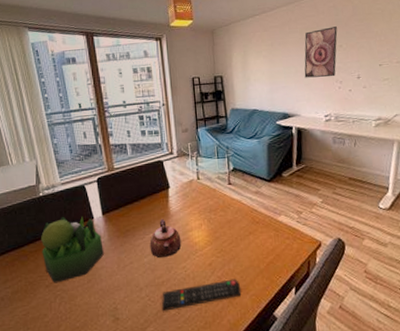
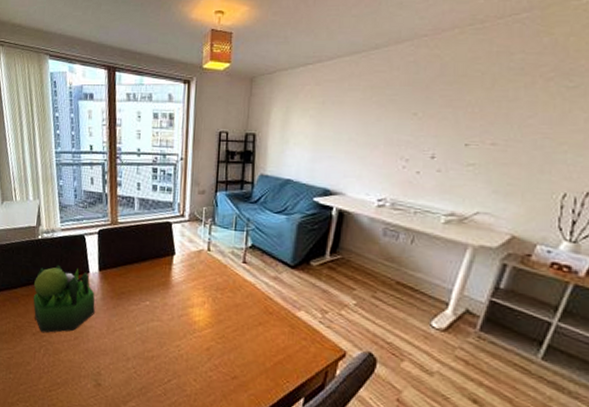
teapot: present [149,219,182,259] -> none [144,287,180,331]
remote control: present [161,278,242,312] -> none [147,367,239,393]
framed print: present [304,26,338,78] -> none [359,88,414,152]

